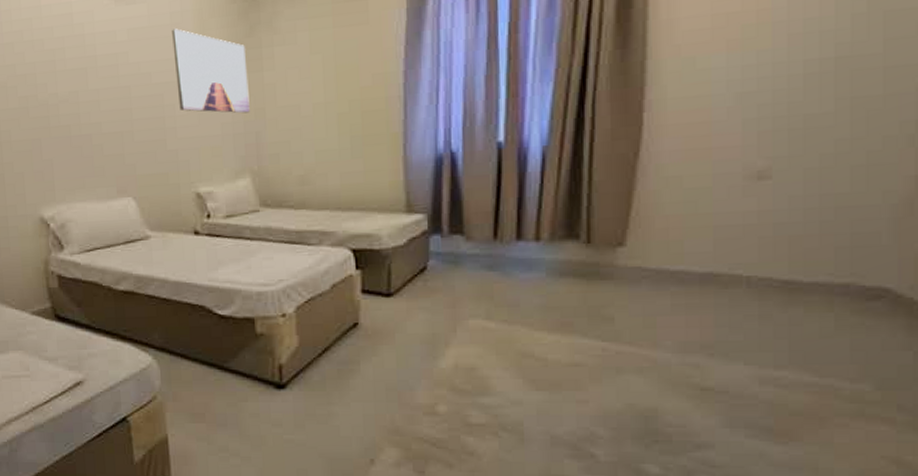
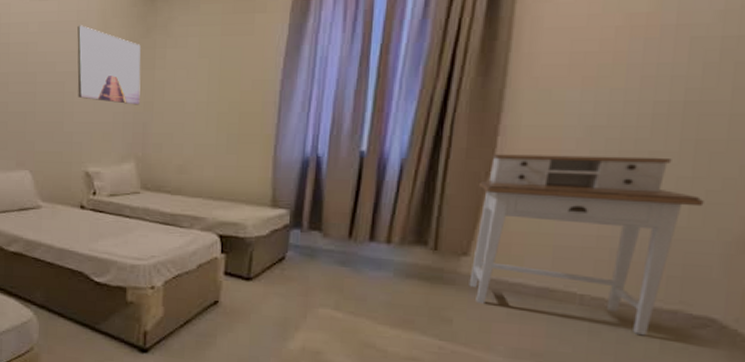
desk: none [626,120,866,315] -> present [469,154,704,336]

